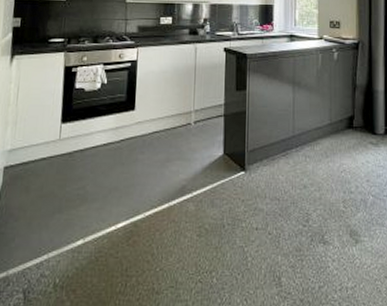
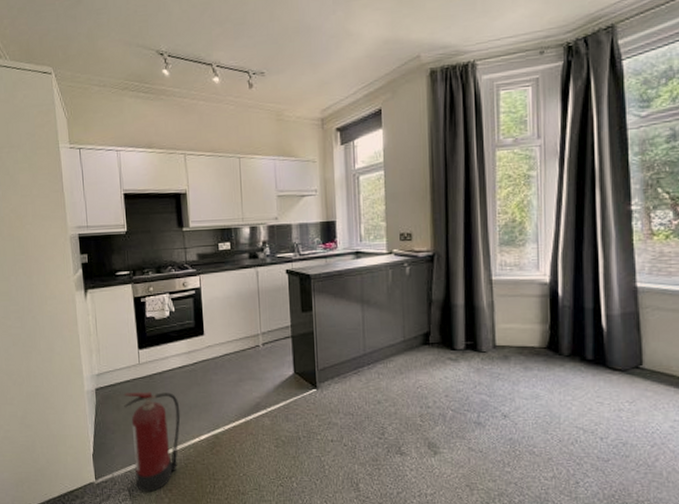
fire extinguisher: none [34,171,99,294] -> present [124,391,181,492]

